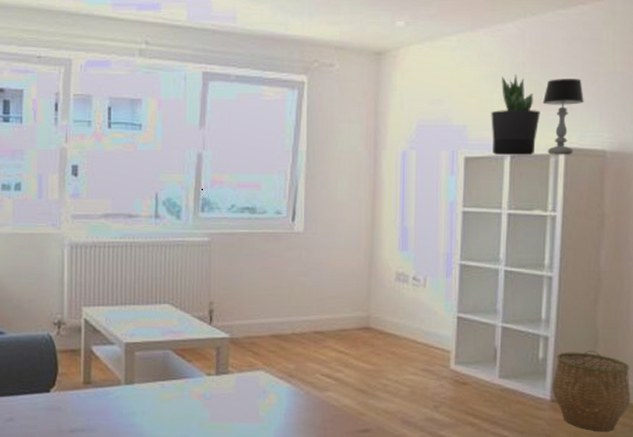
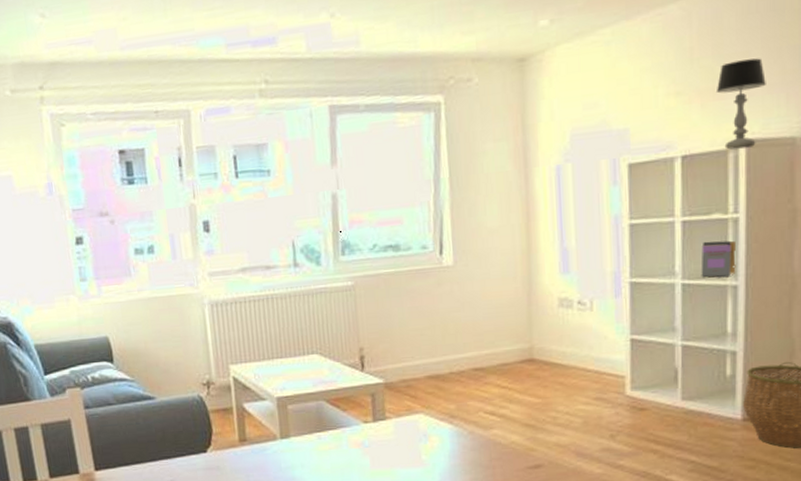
planter: present [491,74,540,156] -> none [656,62,714,158]
books: none [521,234,552,268] -> present [701,240,736,278]

